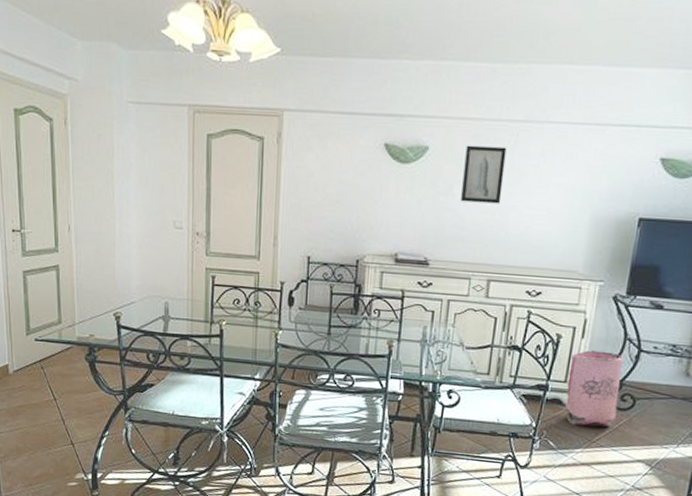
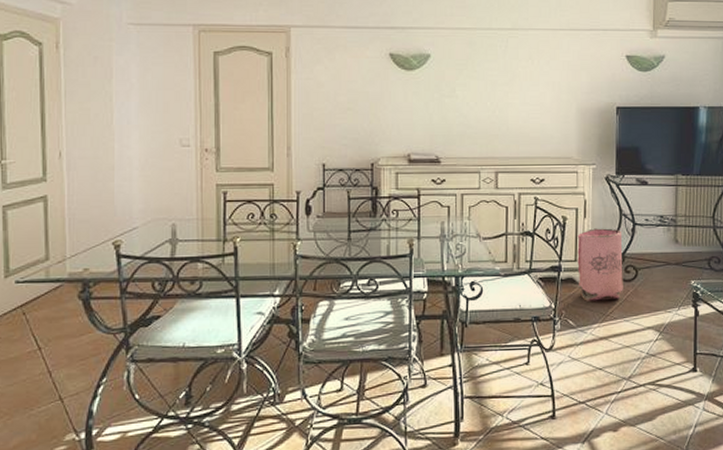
wall art: present [461,145,507,204] -> none [464,51,499,102]

